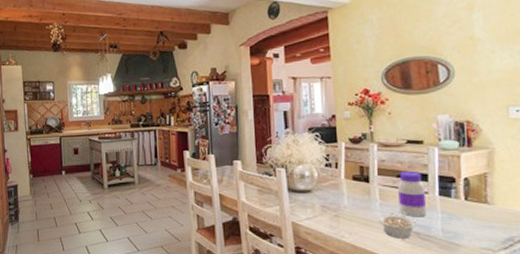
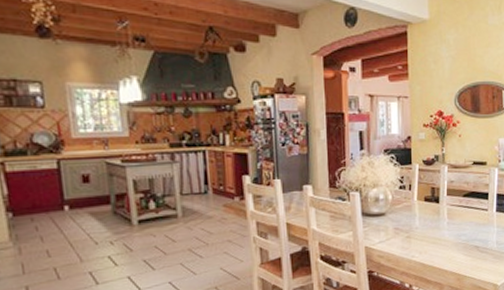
legume: present [379,212,416,239] -> none [446,228,476,254]
jar: present [398,172,427,217] -> none [464,191,486,233]

